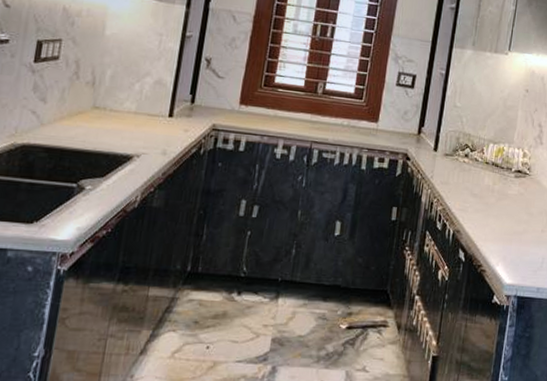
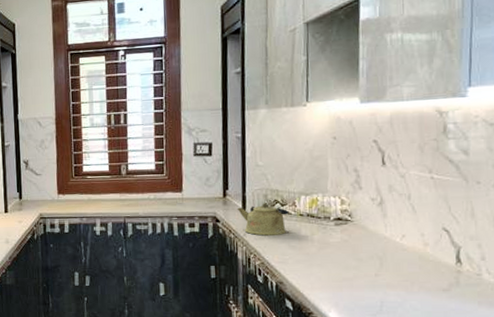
kettle: none [429,146,477,182] -> present [237,203,289,236]

